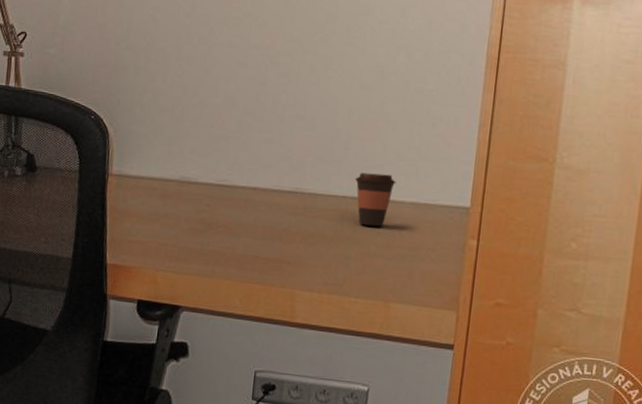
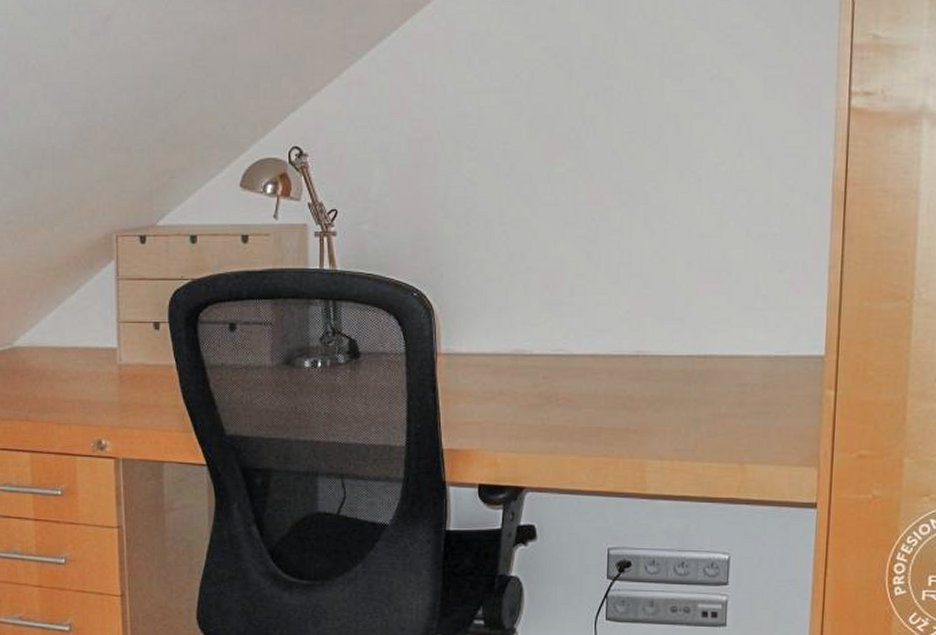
coffee cup: present [355,172,396,227] -> none [700,328,744,385]

